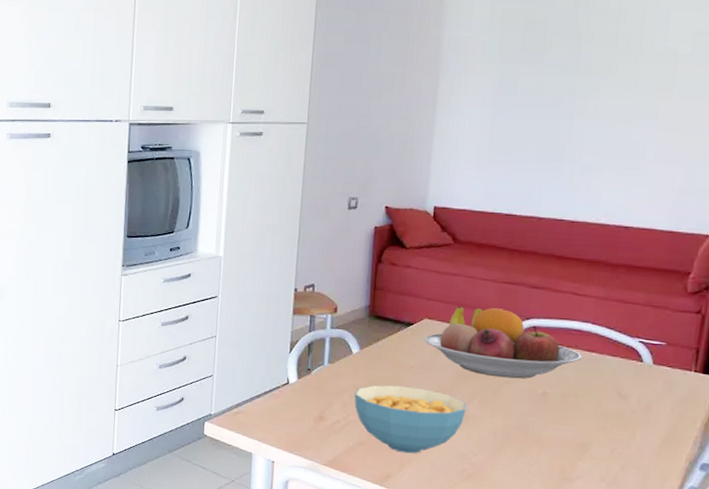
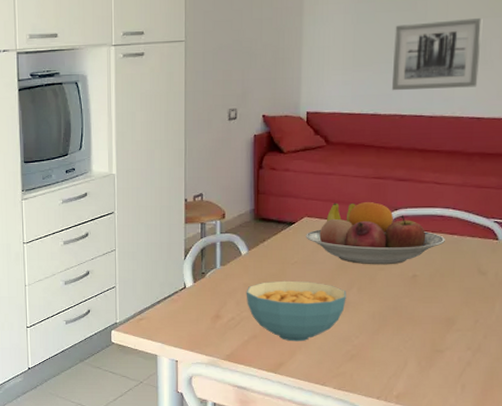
wall art: none [529,119,637,194] -> present [391,17,483,91]

